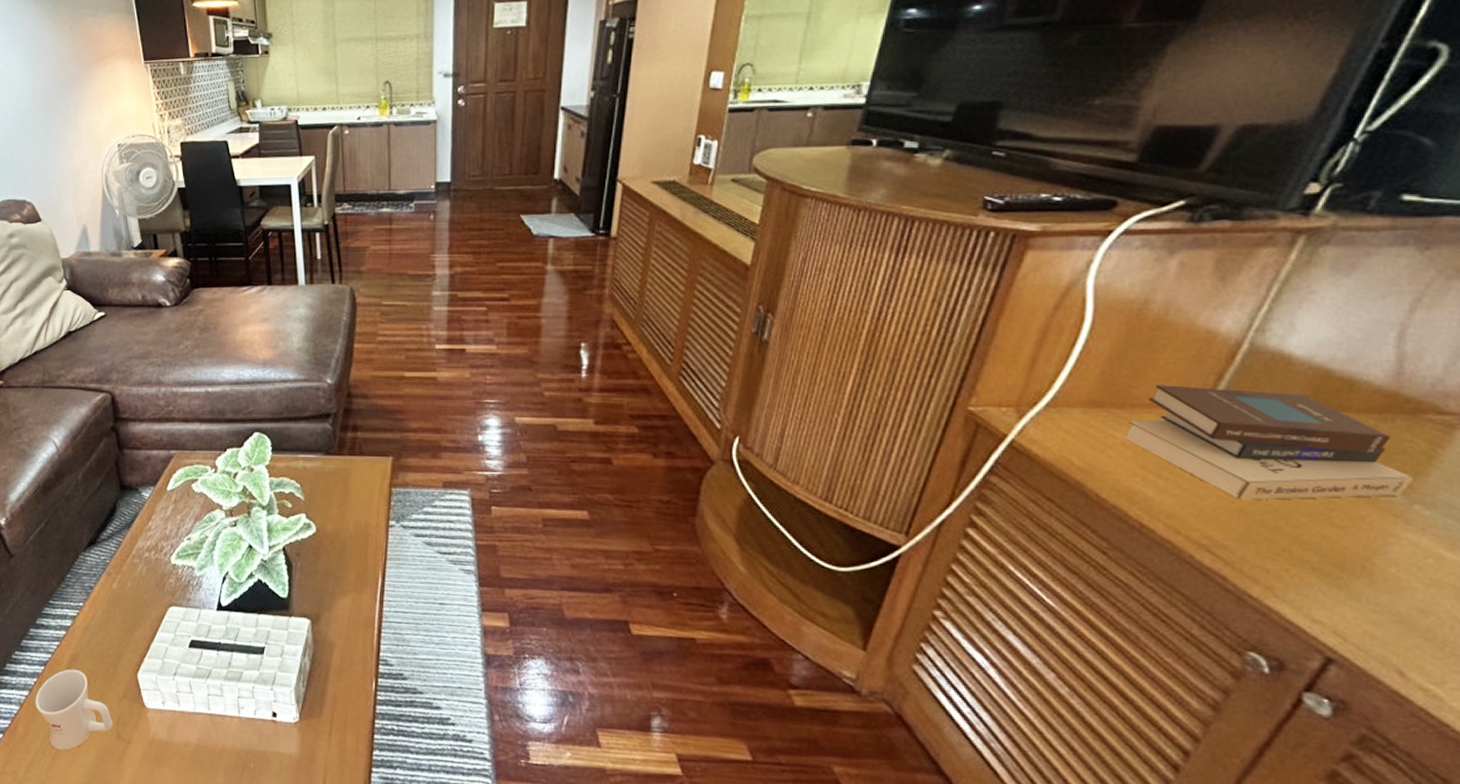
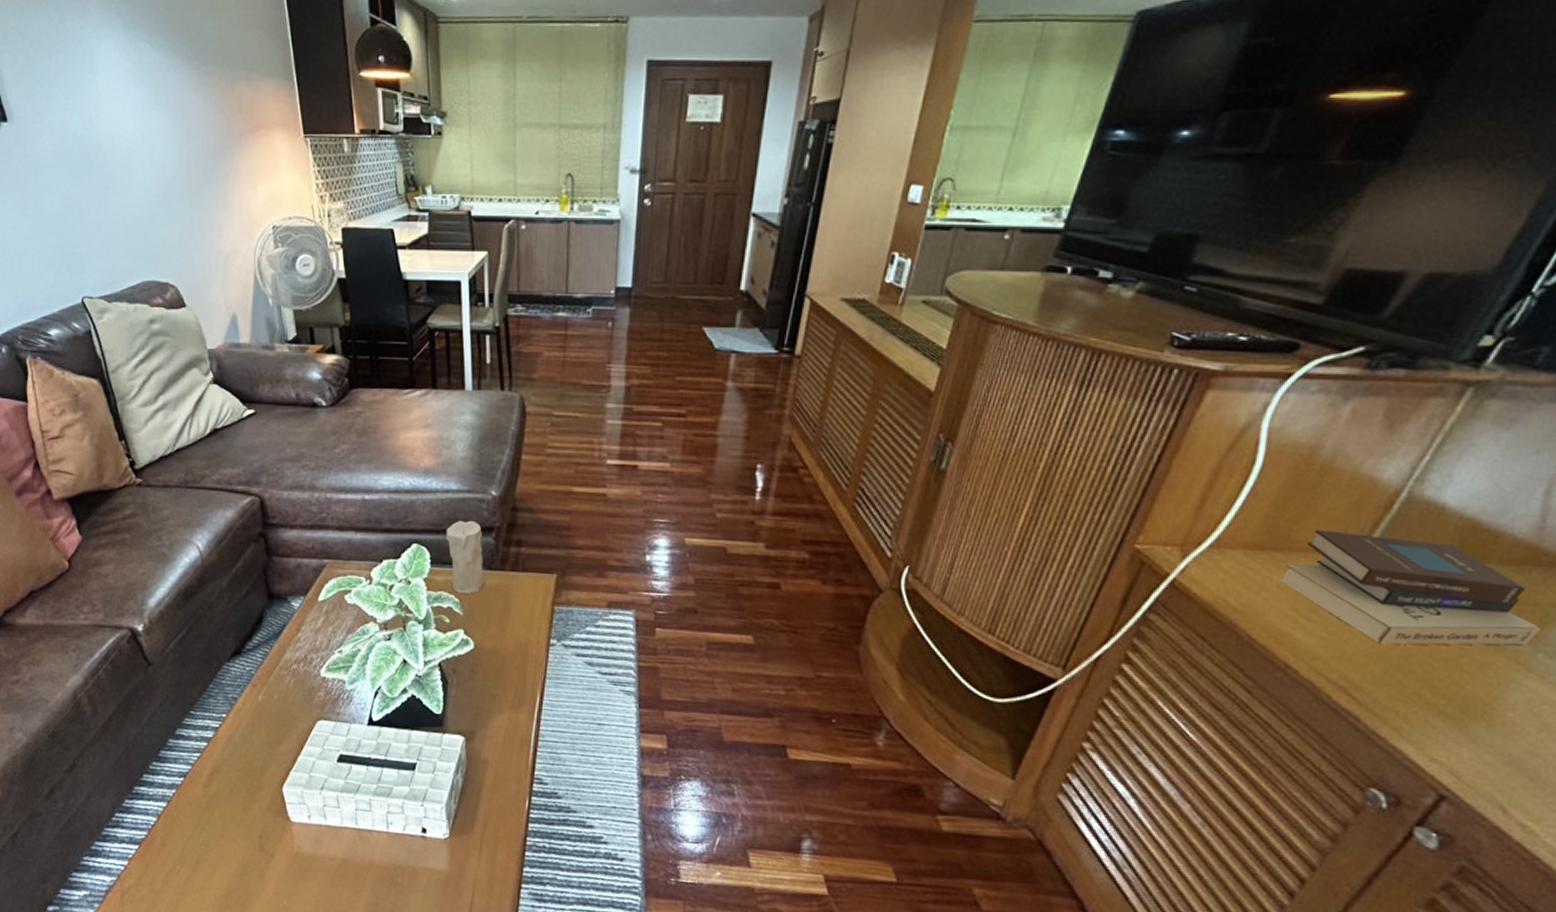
mug: present [35,669,114,751] -> none [173,781,257,863]
candle: none [285,408,325,479] -> present [446,520,485,594]

